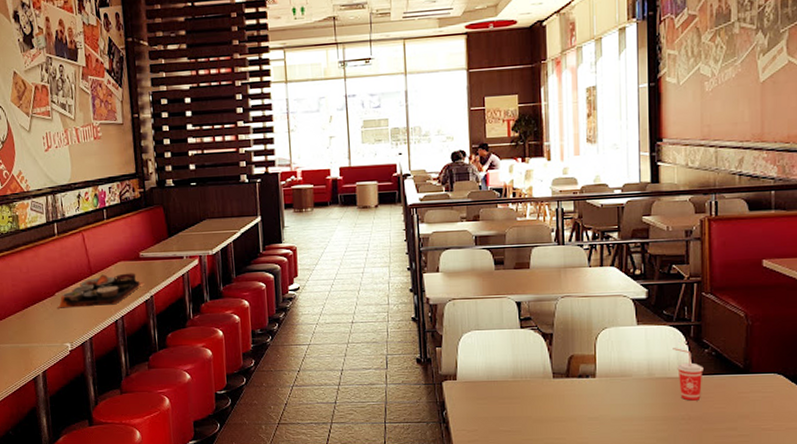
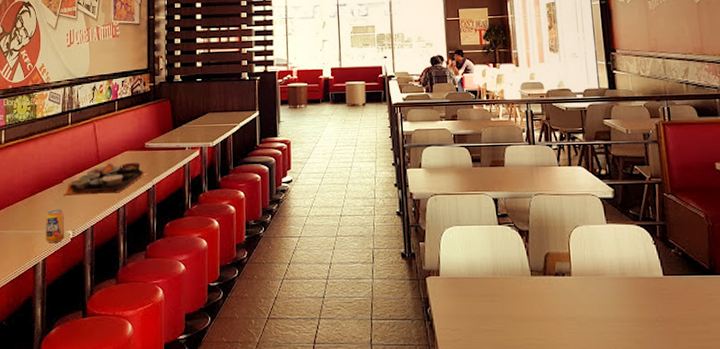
pop: none [41,322,63,356] -> present [46,209,65,244]
beverage cup: present [672,348,704,401] -> none [641,247,672,302]

